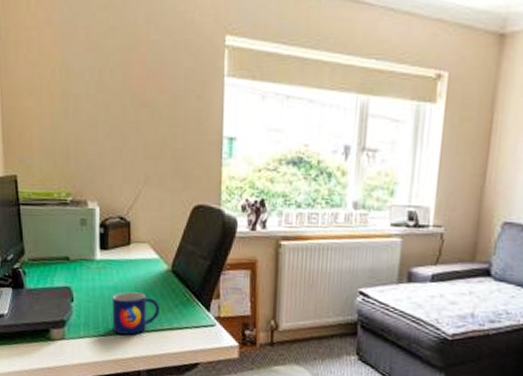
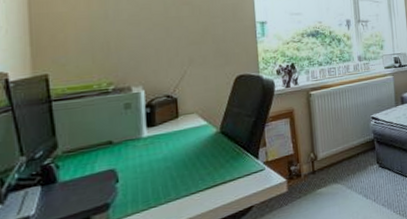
mug: present [112,291,160,335] -> none [162,157,213,201]

